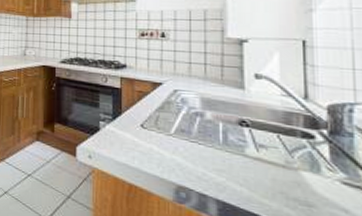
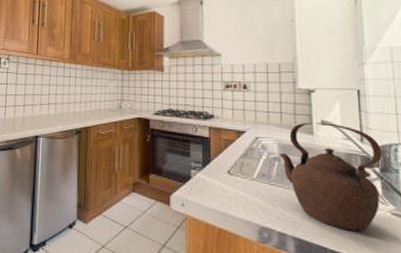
teapot: none [201,75,332,200] -> present [279,122,382,232]

